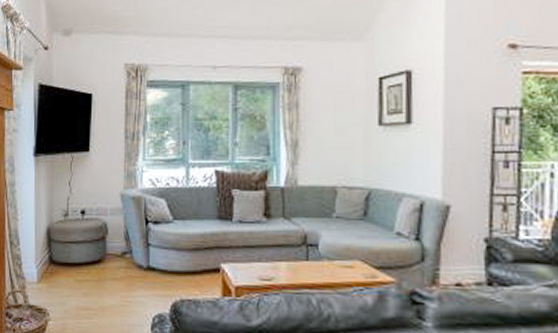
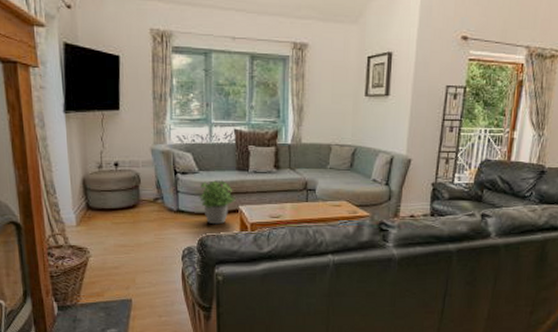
potted plant: none [172,230,217,287] -> present [198,179,236,225]

